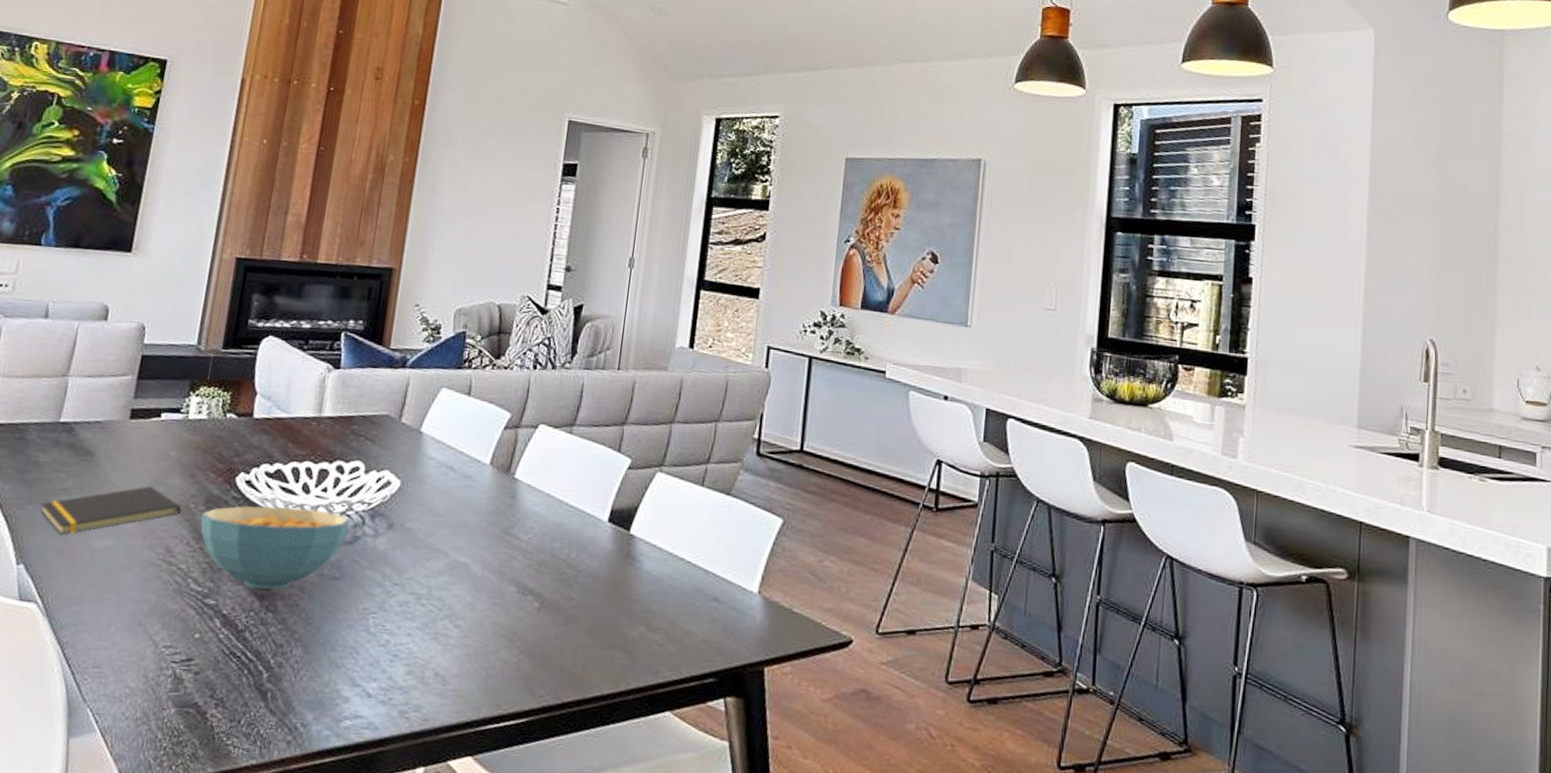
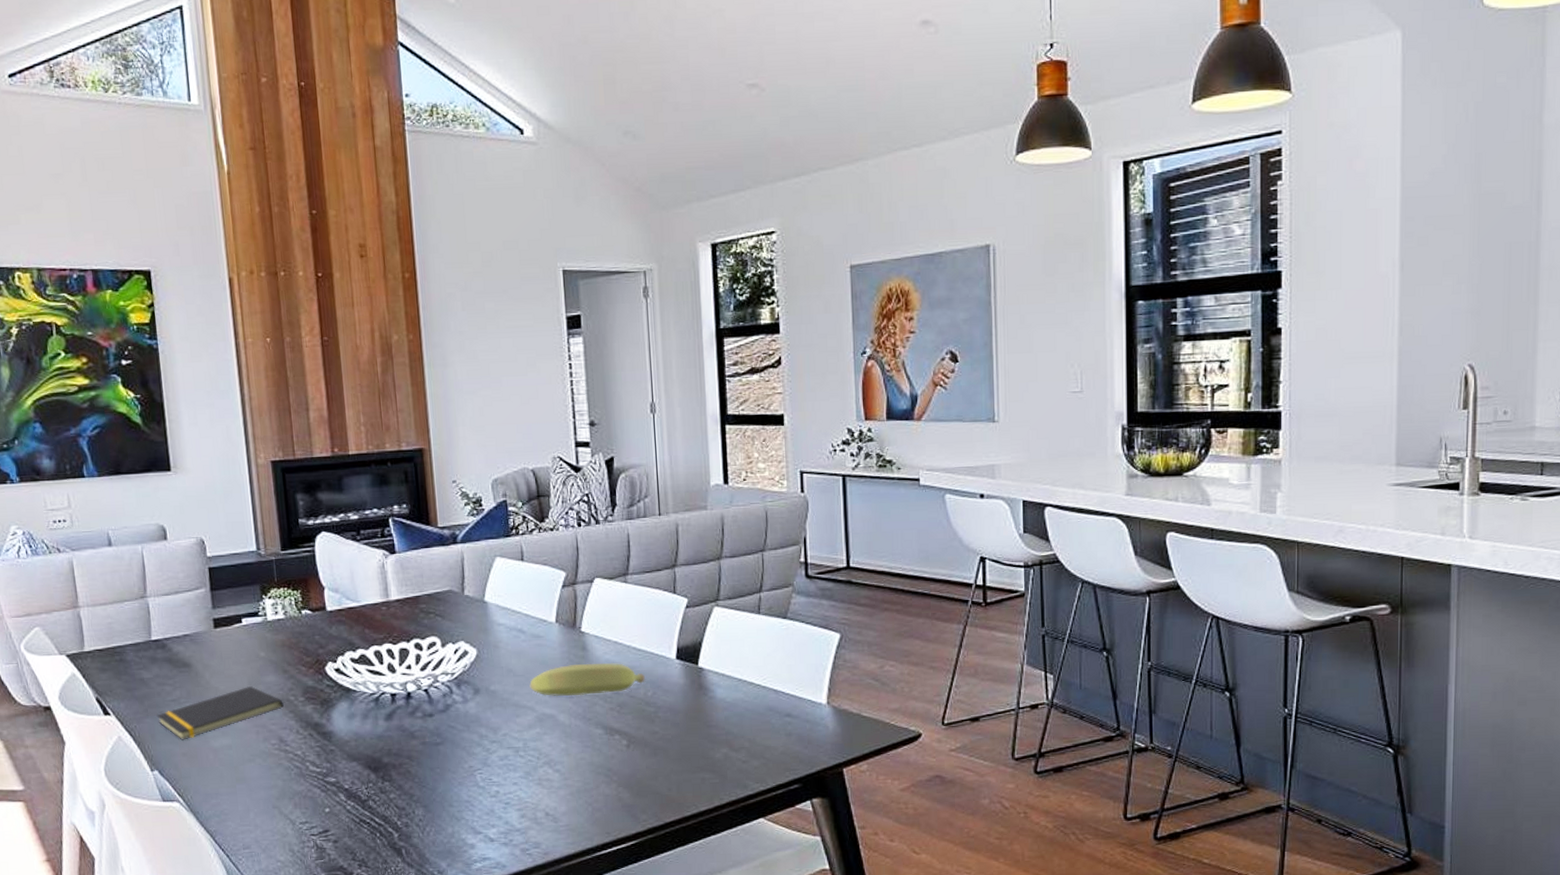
cereal bowl: present [200,505,350,590] -> none [302,686,439,763]
banana: none [448,512,572,549] -> present [529,662,646,697]

